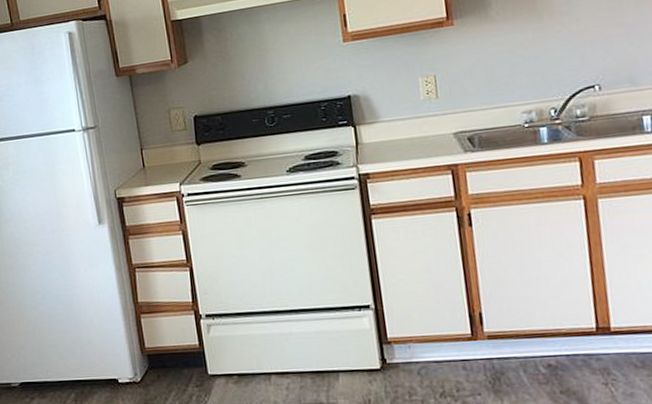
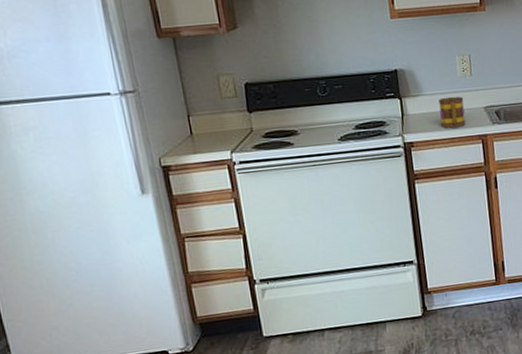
mug: none [398,122,431,158] -> present [438,96,466,128]

